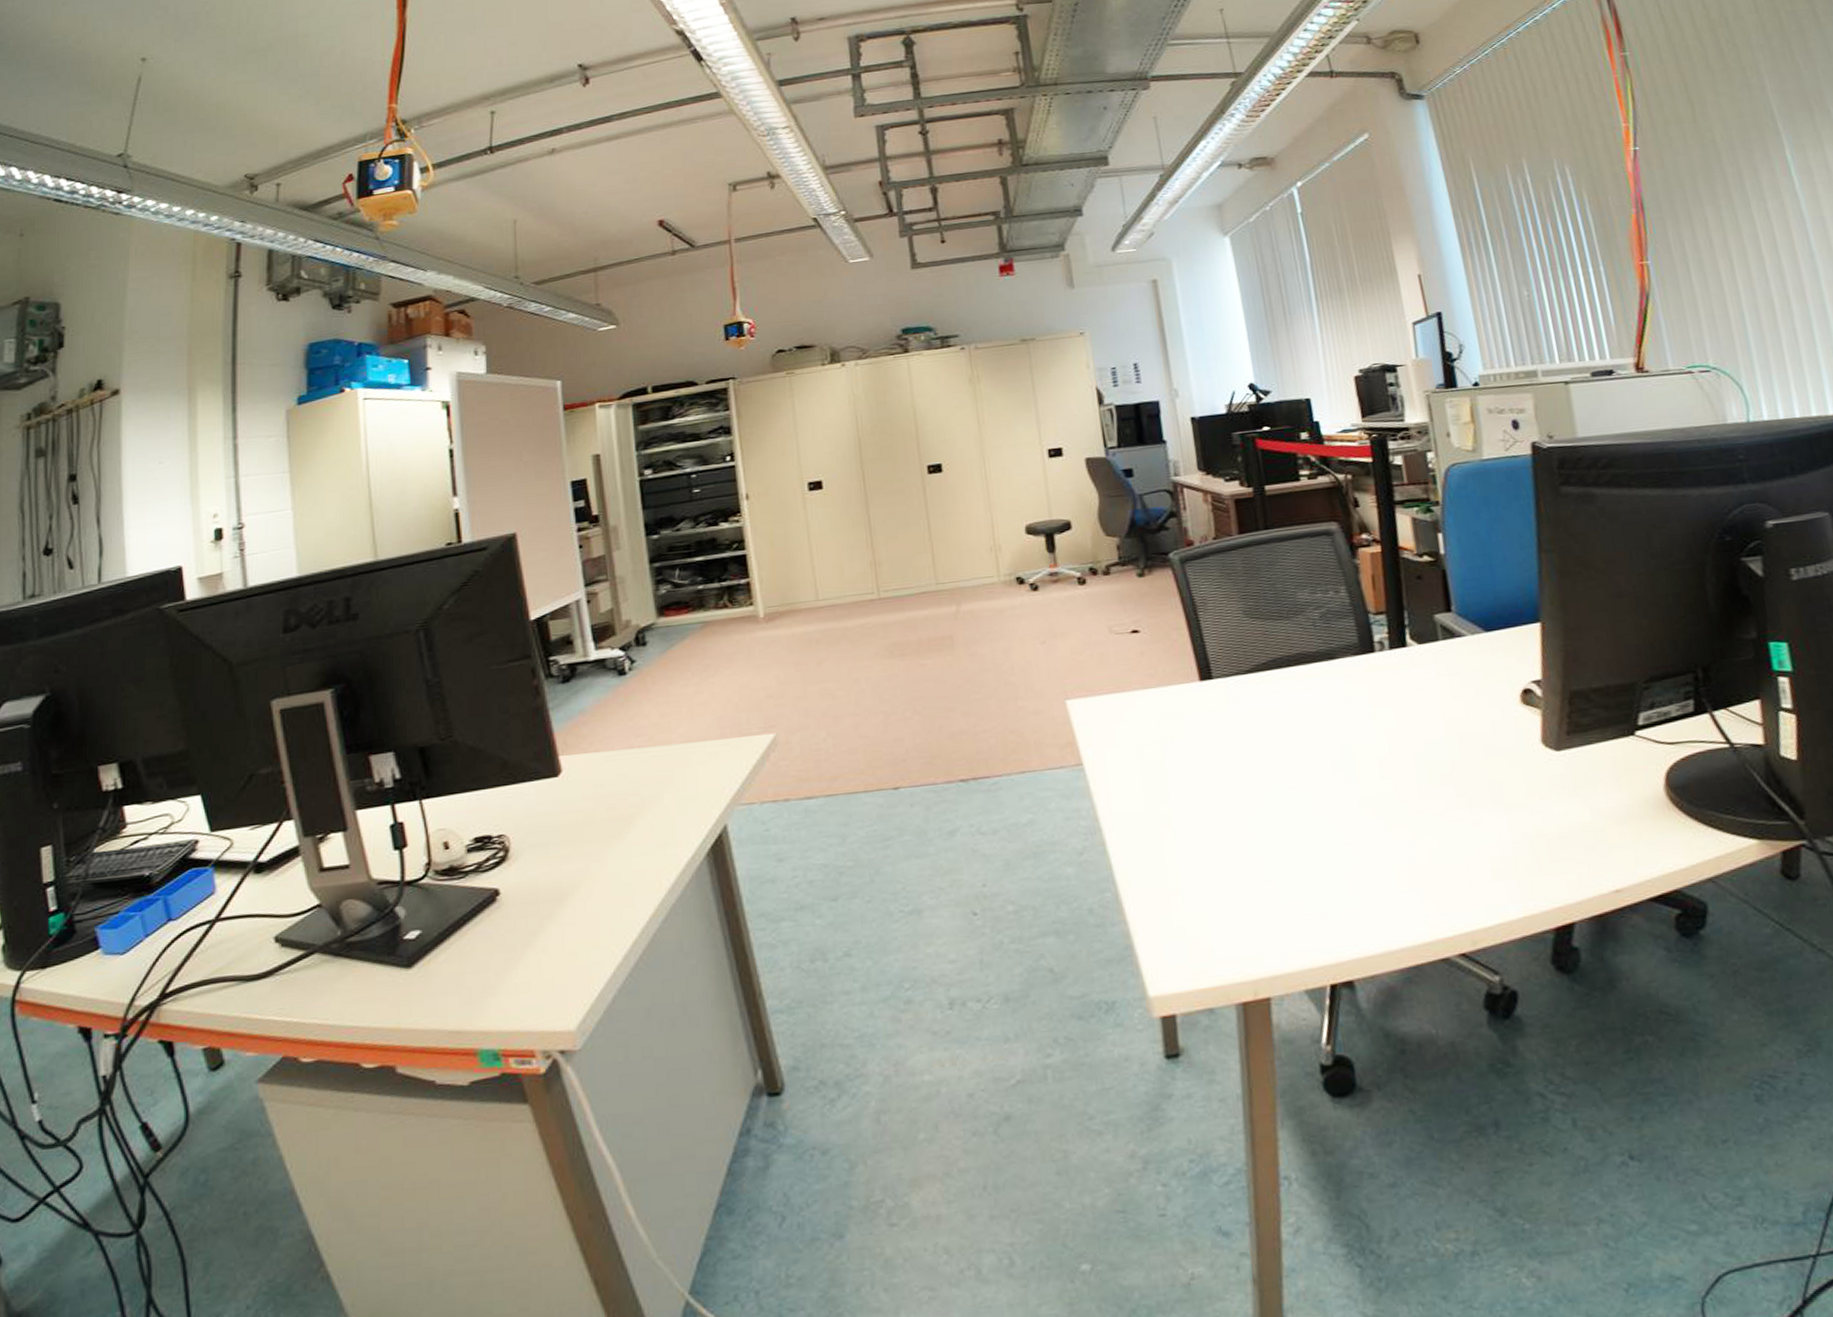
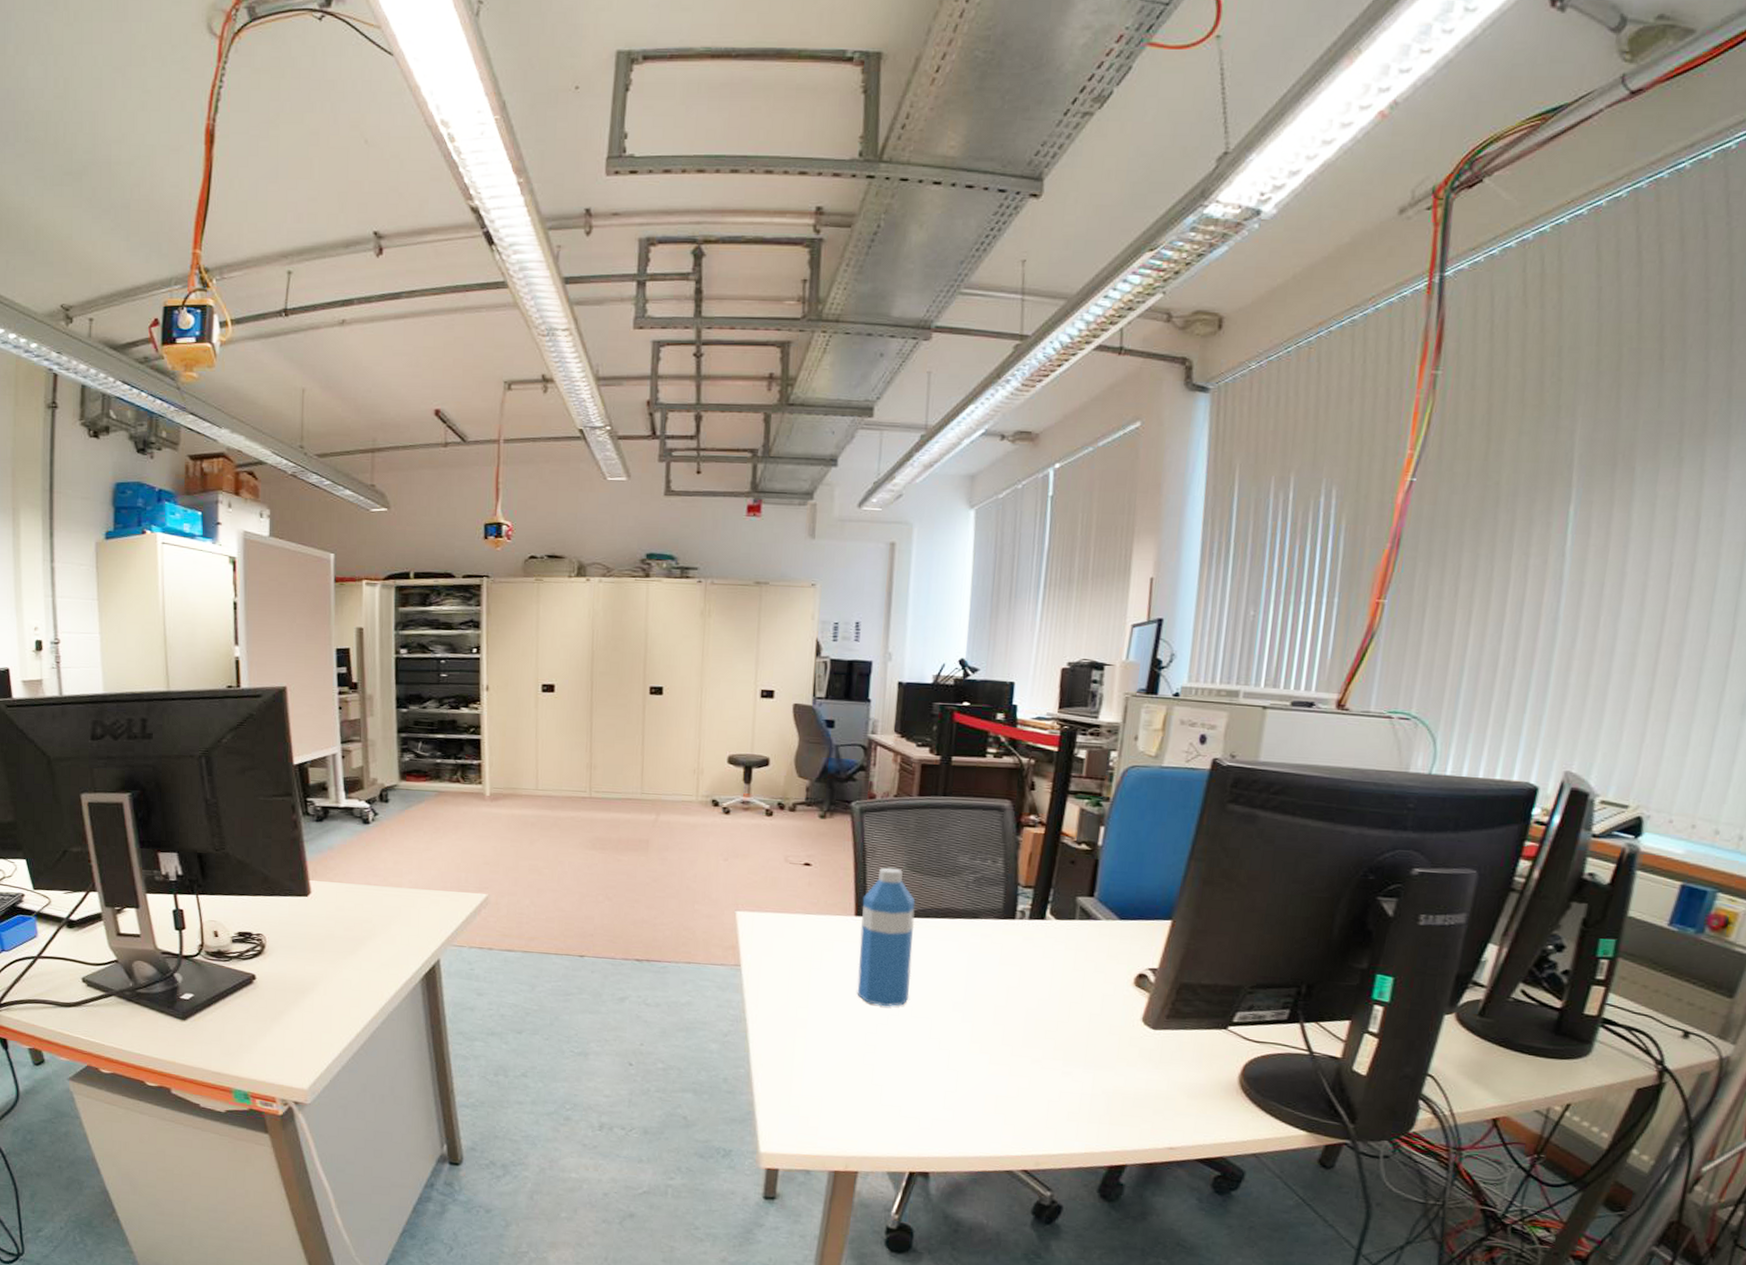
water bottle: none [1204,618,1280,783] -> present [857,867,916,1007]

